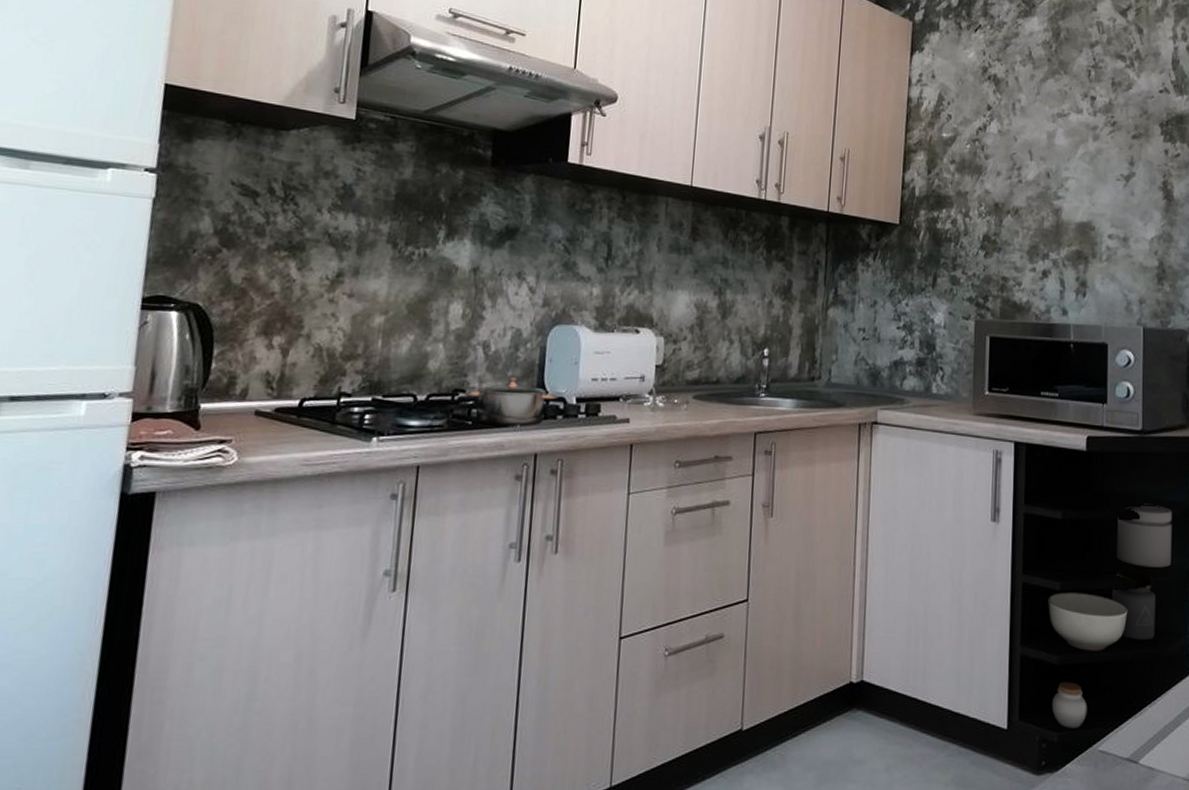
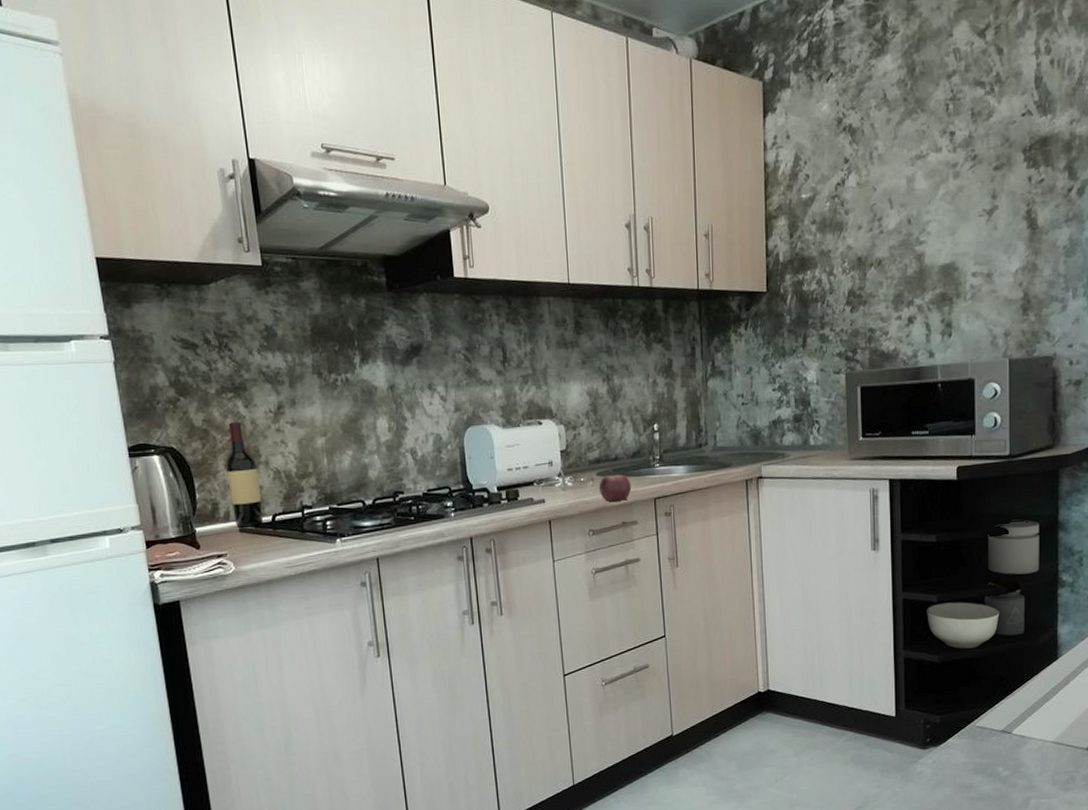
wine bottle: none [252,284,297,412] -> present [226,422,264,529]
cooking pot: present [465,376,558,427] -> none [404,475,482,519]
fruit: none [693,393,731,431] -> present [598,469,632,502]
jar: present [1051,682,1087,728] -> none [933,675,965,712]

